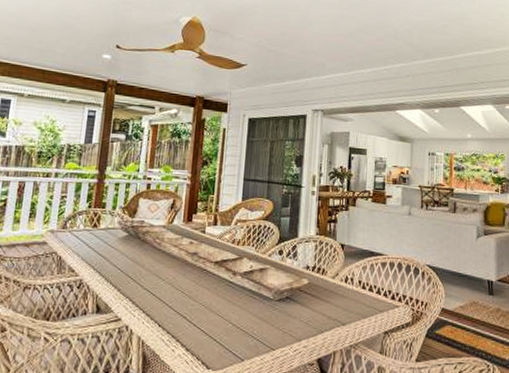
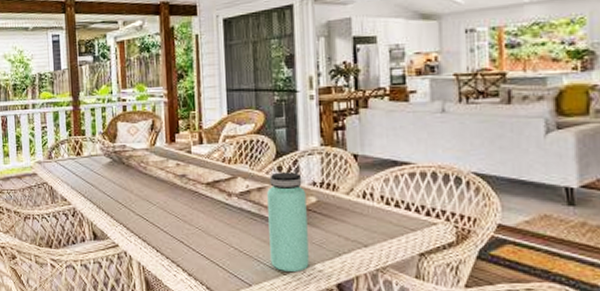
bottle: none [263,255,300,347] -> present [267,172,309,272]

